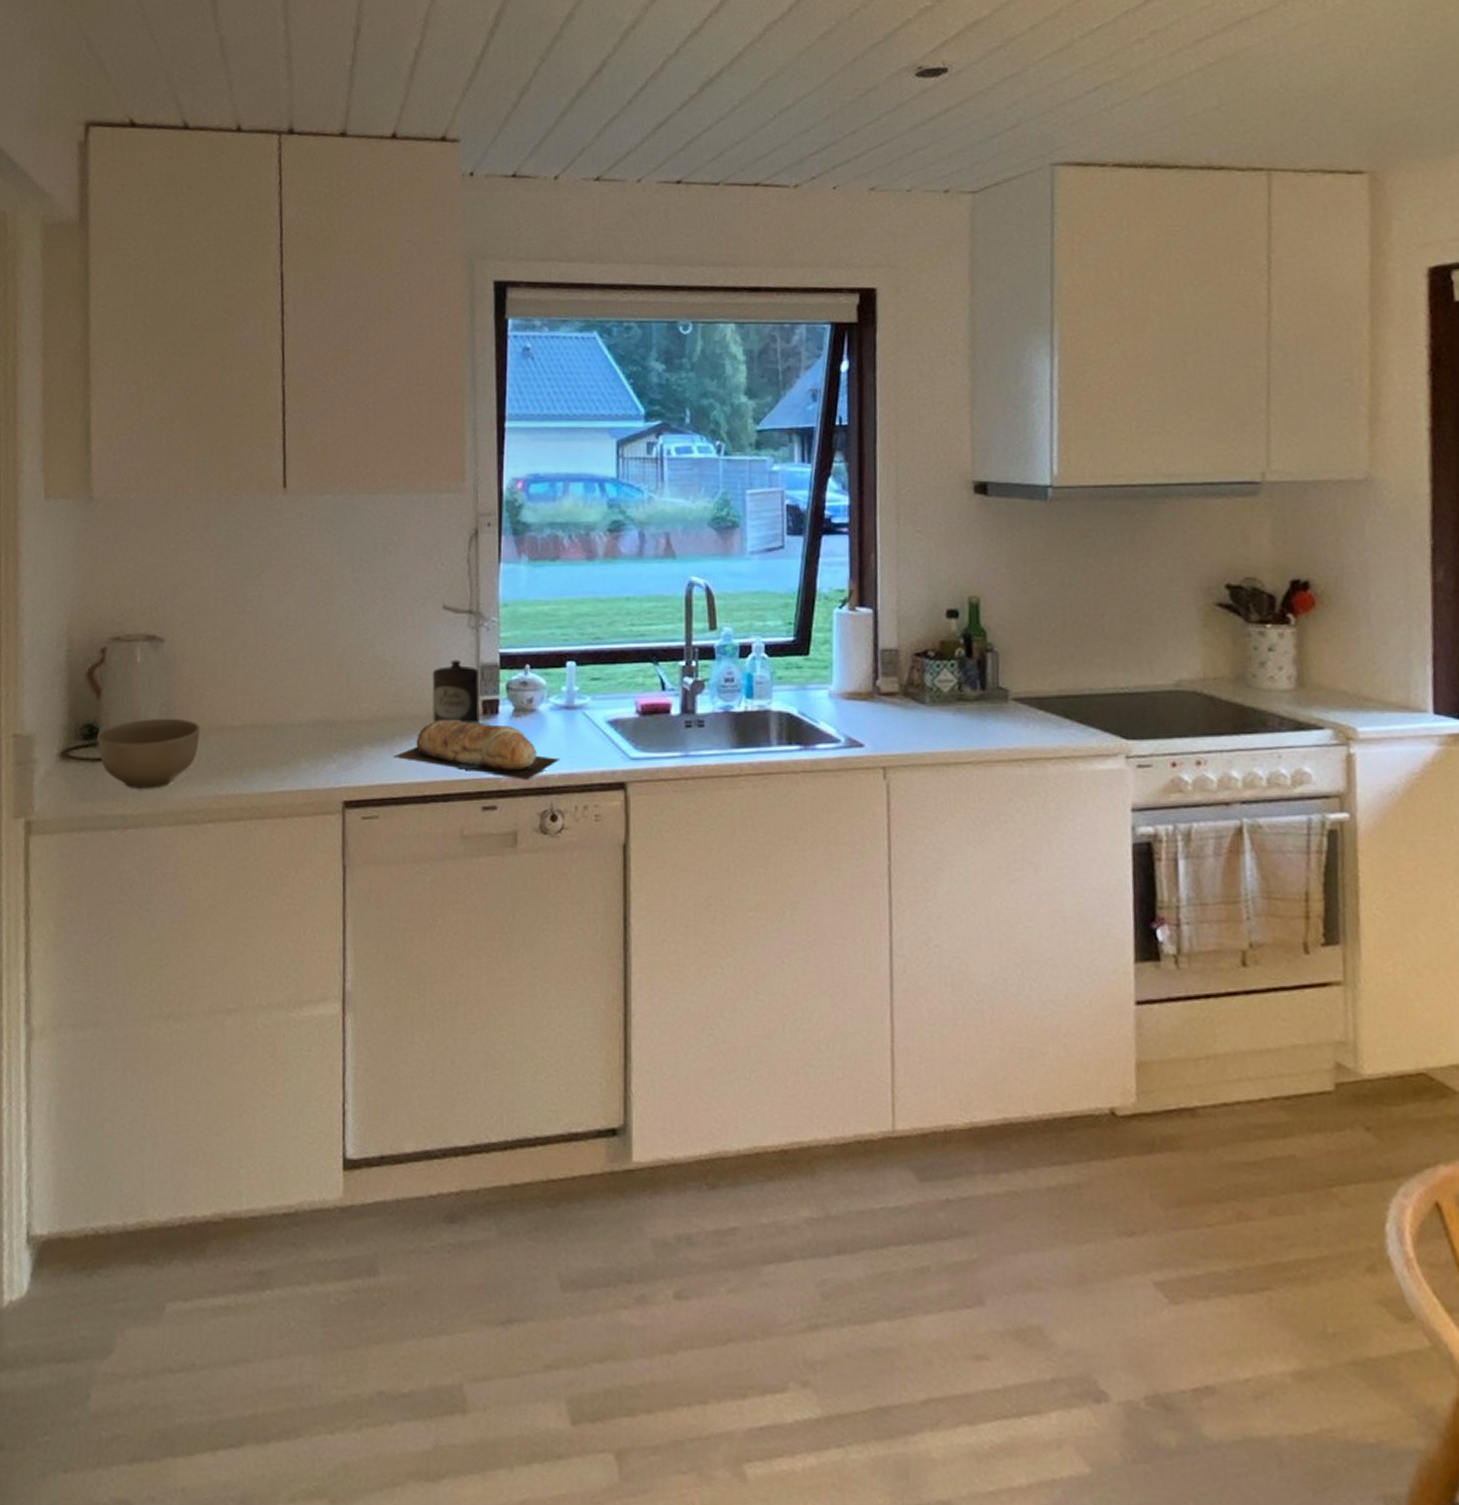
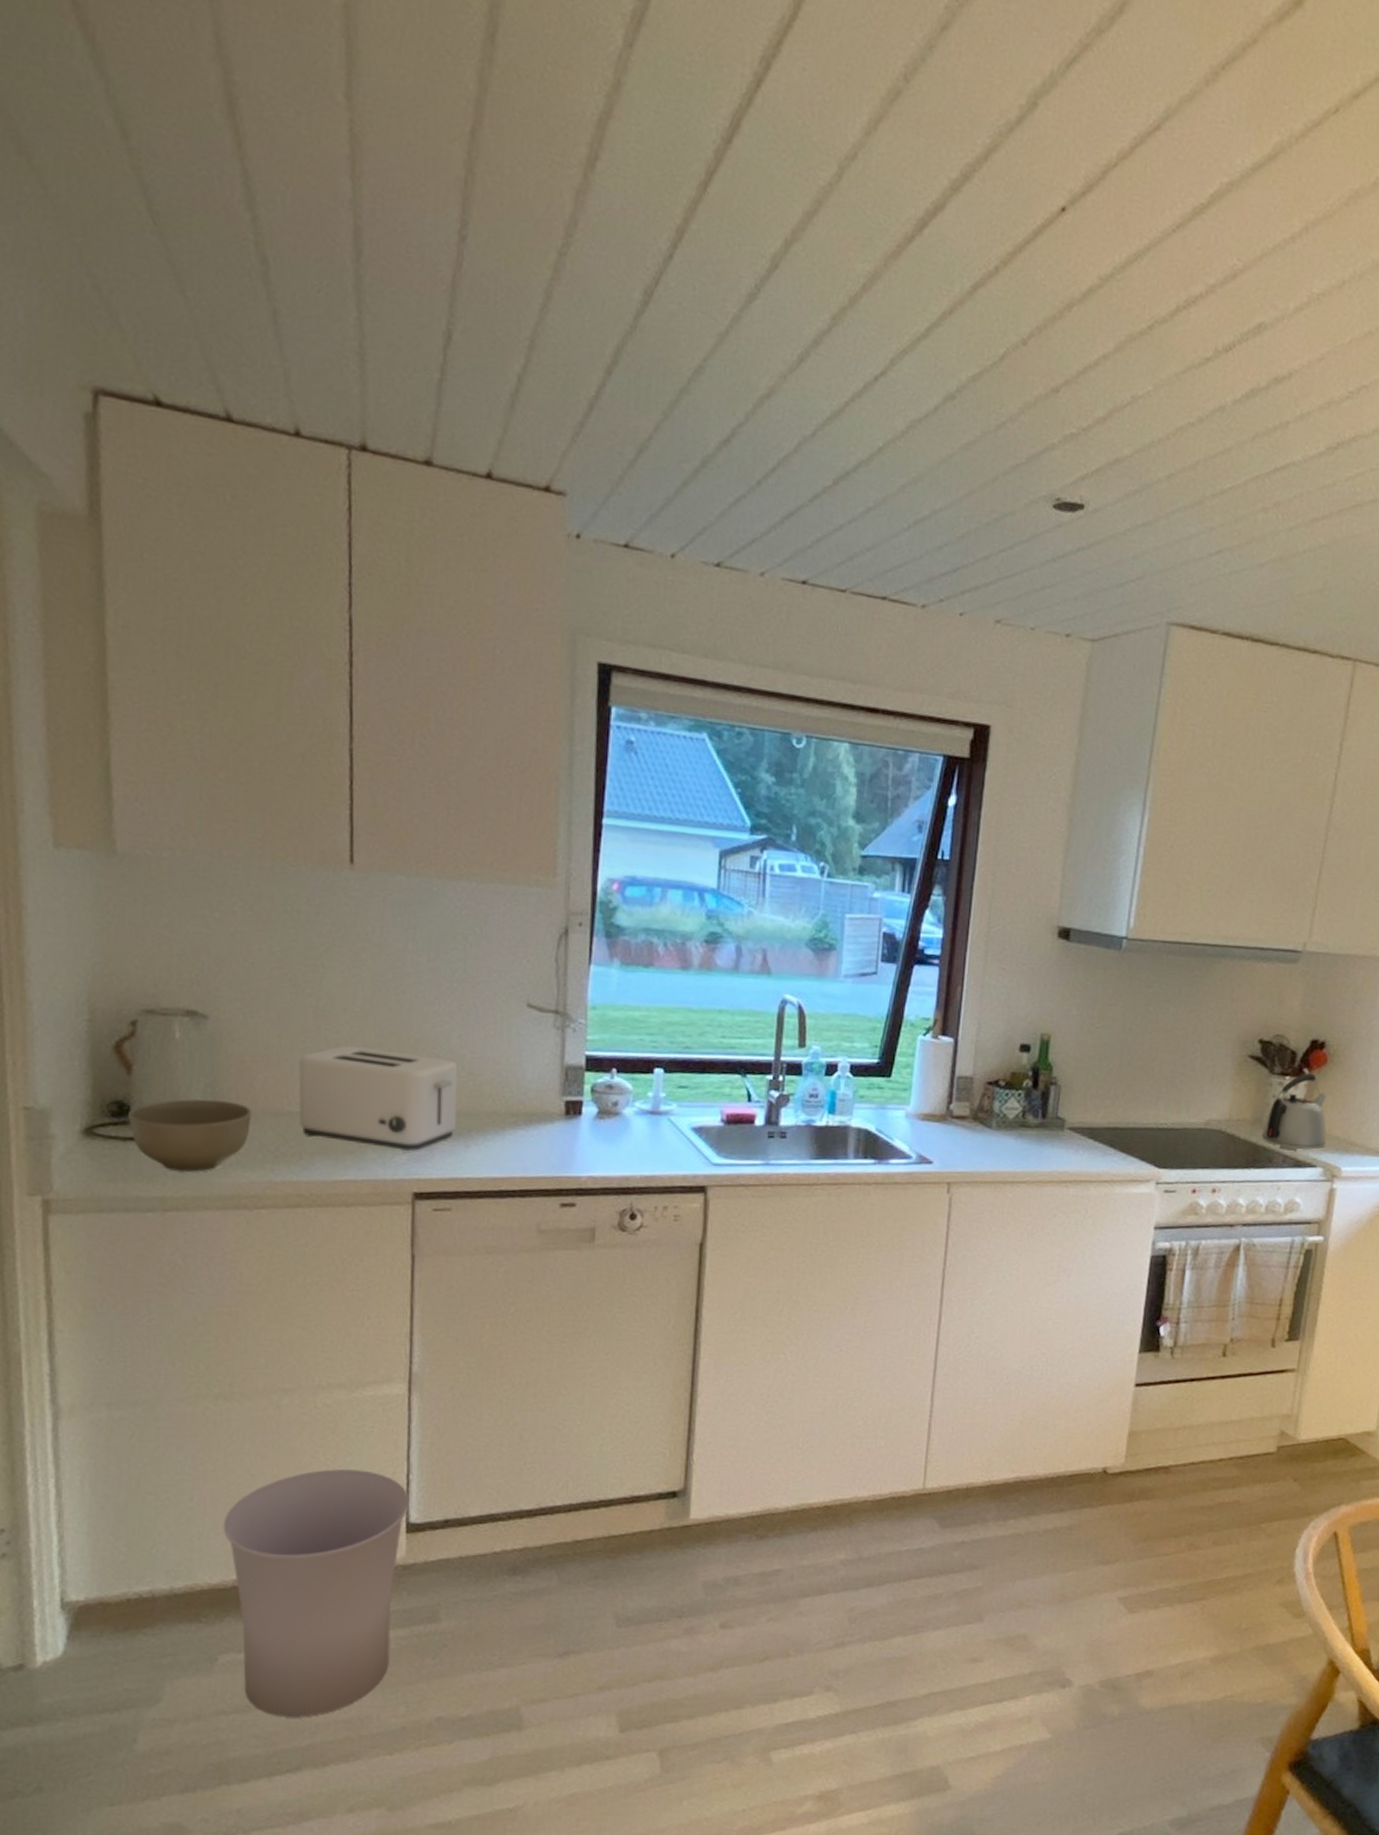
waste bin: none [171,1096,346,1381] -> present [222,1469,409,1717]
toaster: none [240,658,382,759] -> present [298,1045,458,1151]
bread loaf: present [392,719,560,780] -> none [468,1117,643,1180]
canister: present [432,659,480,724] -> none [512,1059,563,1124]
kettle: none [1247,619,1332,711] -> present [1261,1073,1328,1151]

